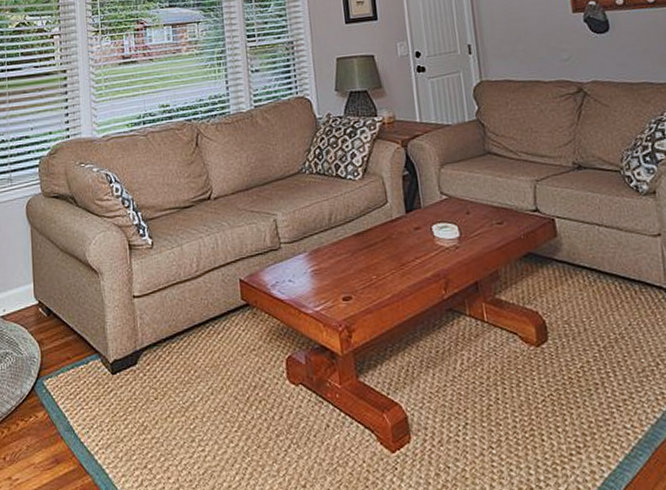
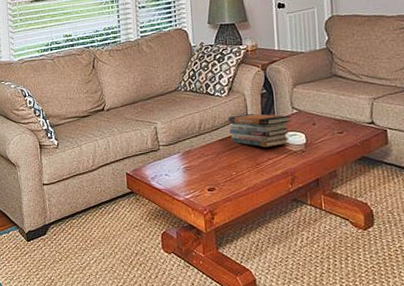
book stack: none [364,200,440,244] -> present [228,113,291,148]

